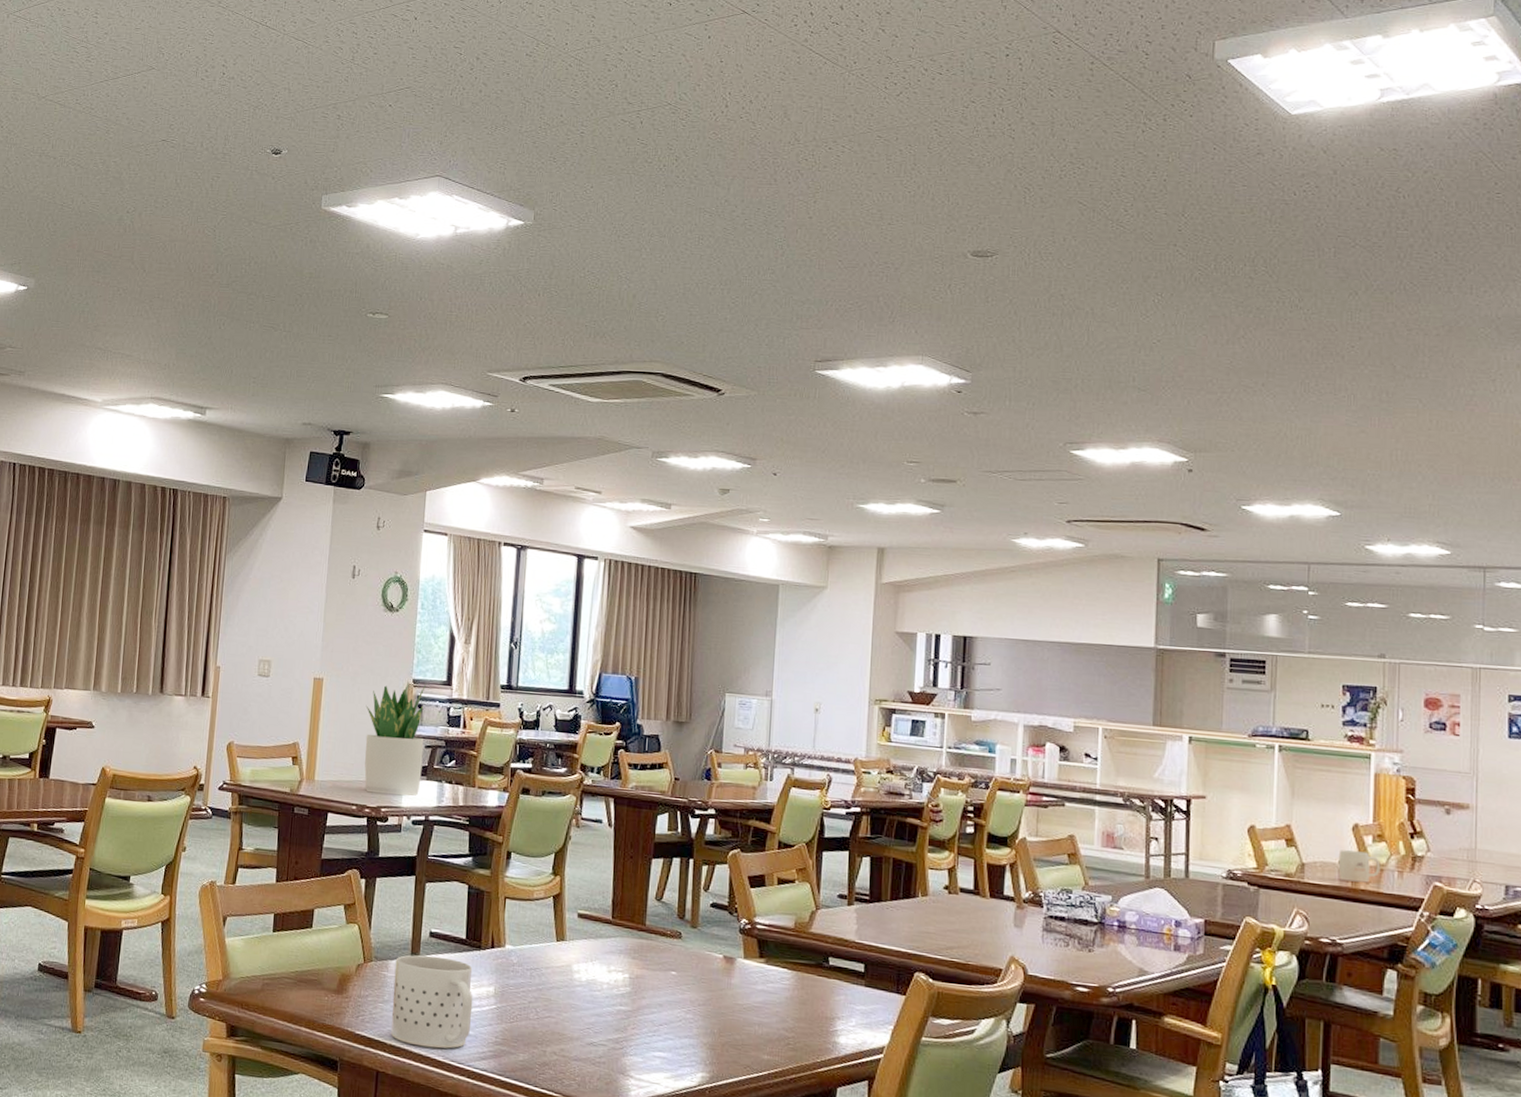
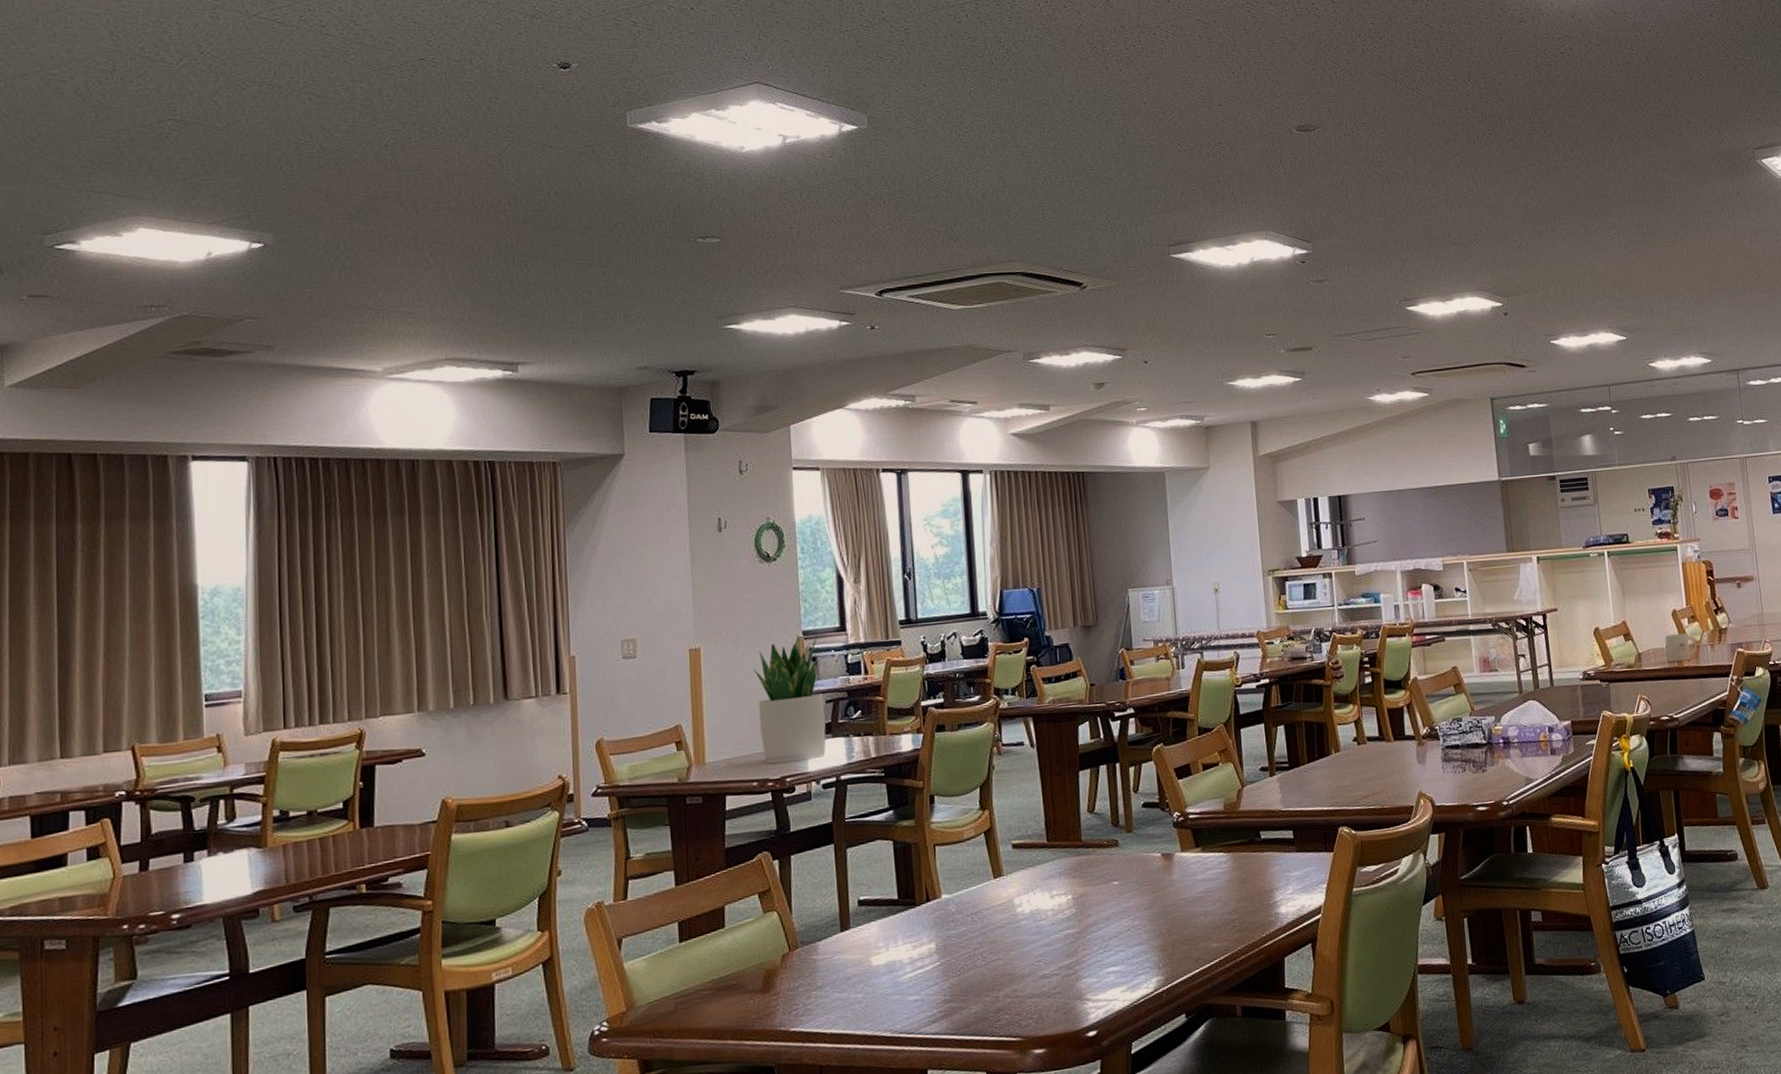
mug: present [390,955,473,1049] -> none [824,923,917,1028]

